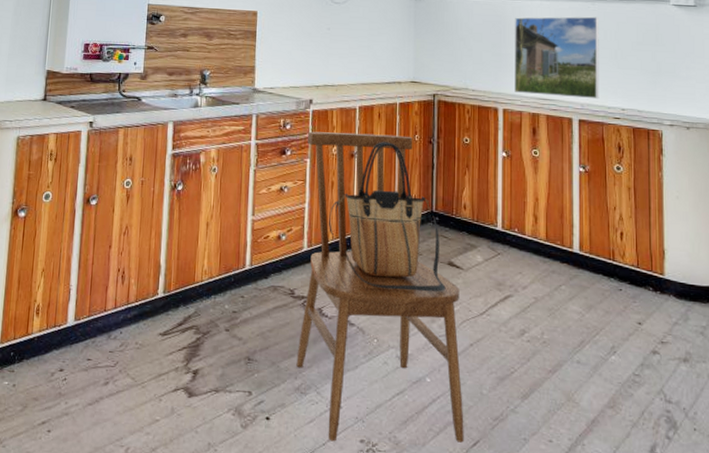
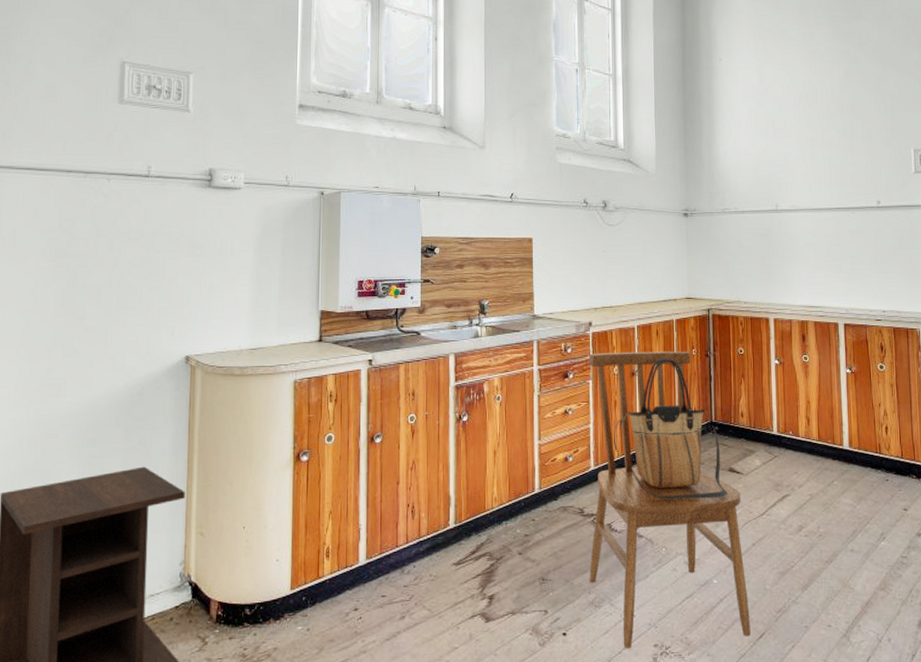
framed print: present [514,16,599,99] -> none [781,225,862,304]

